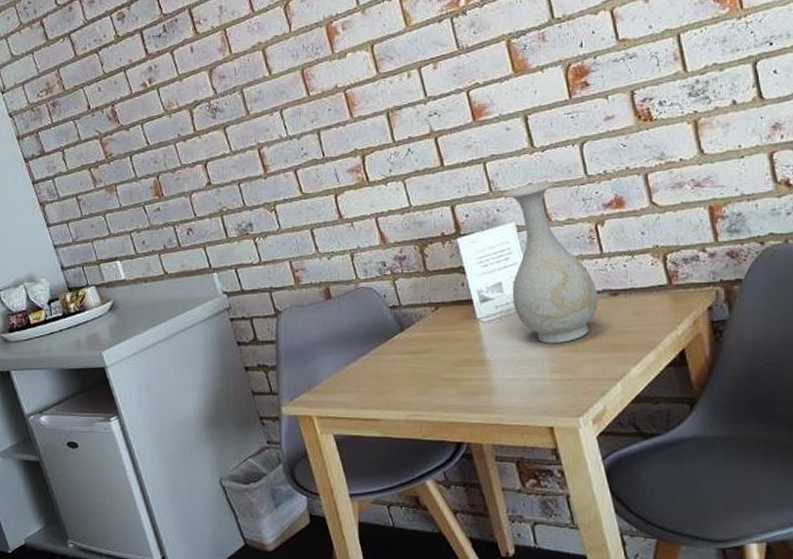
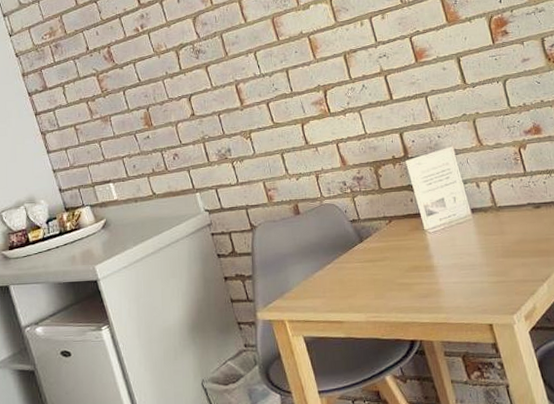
vase: present [503,180,598,343] -> none [442,111,524,250]

